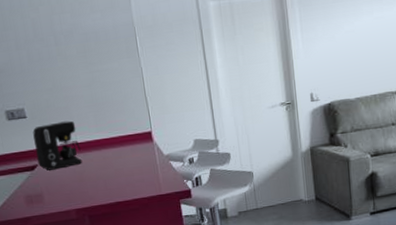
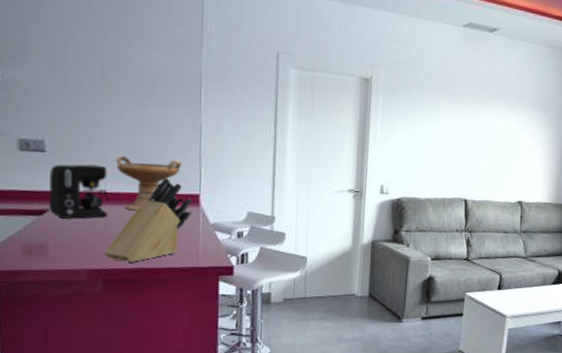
decorative bowl: none [80,104,133,155] -> present [116,155,183,211]
knife block: none [85,122,149,199] -> present [104,178,193,263]

